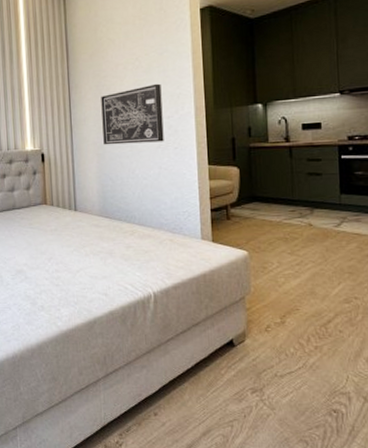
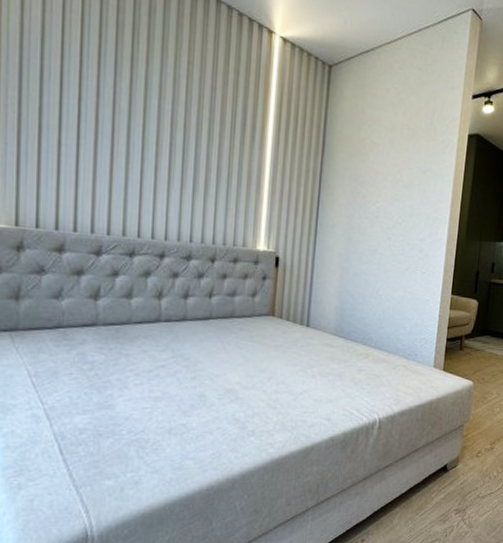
wall art: present [101,83,164,145] -> none [350,202,419,265]

